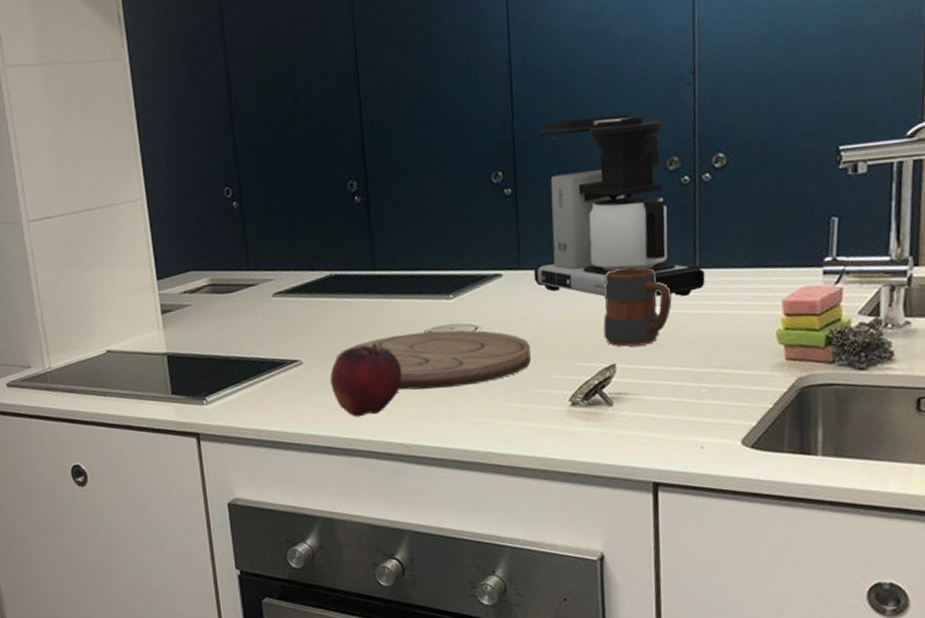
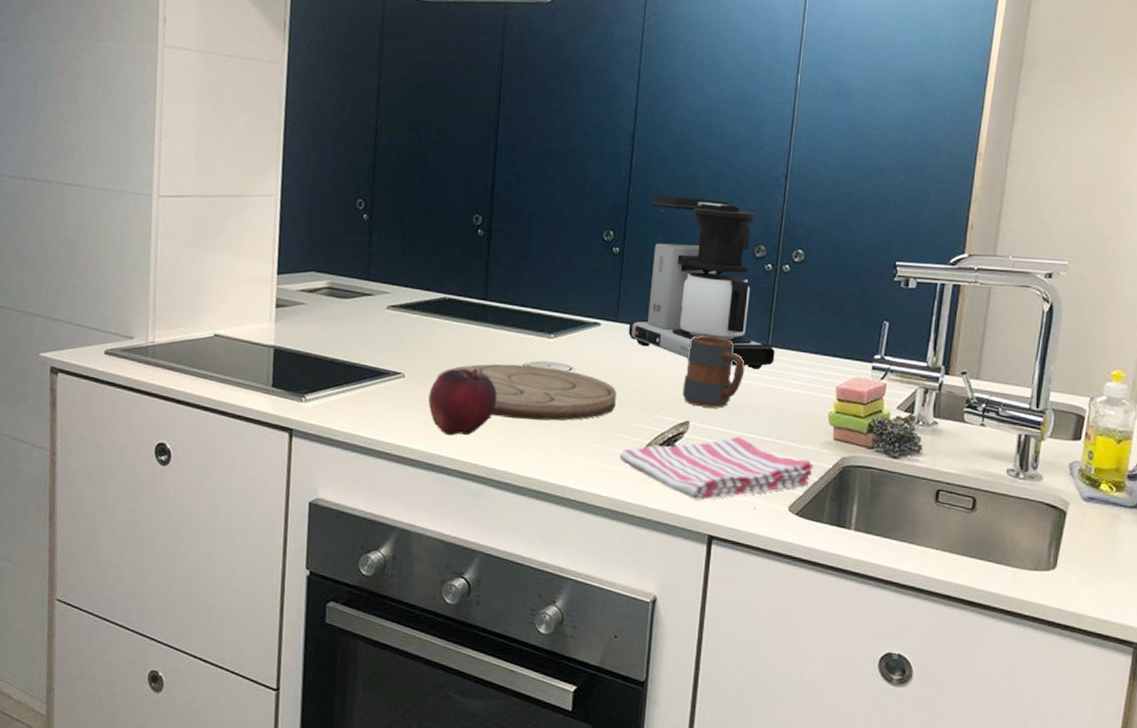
dish towel: none [542,372,766,447] -> present [619,436,813,501]

